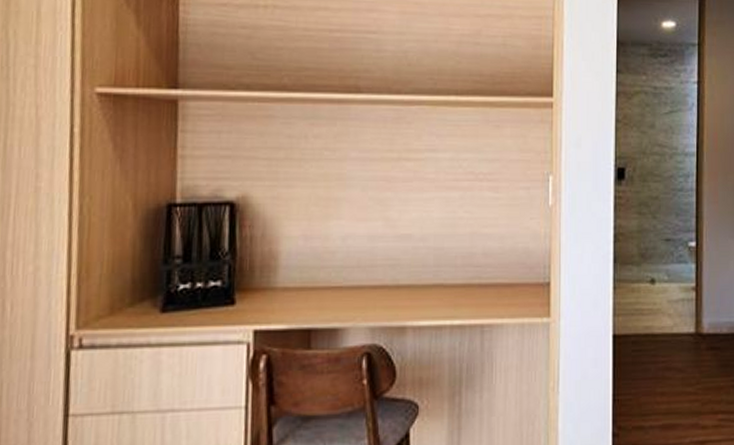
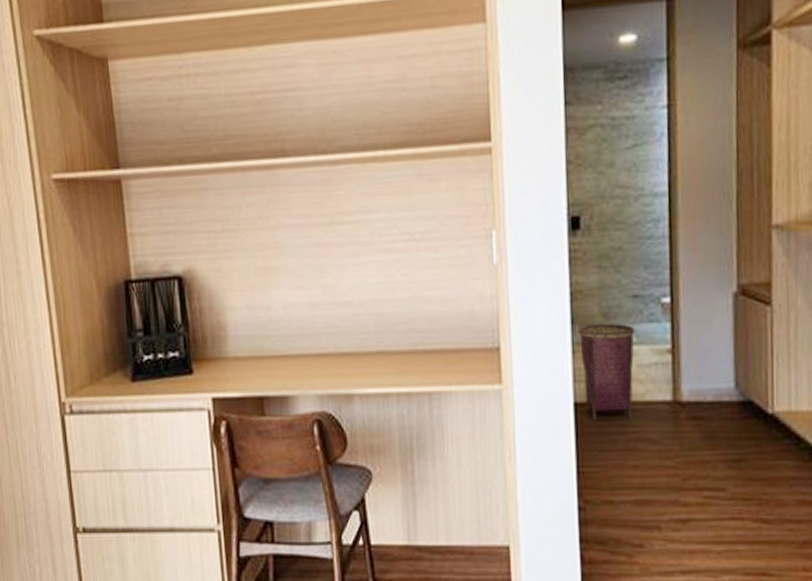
woven basket: none [619,262,667,351] -> present [578,323,636,420]

